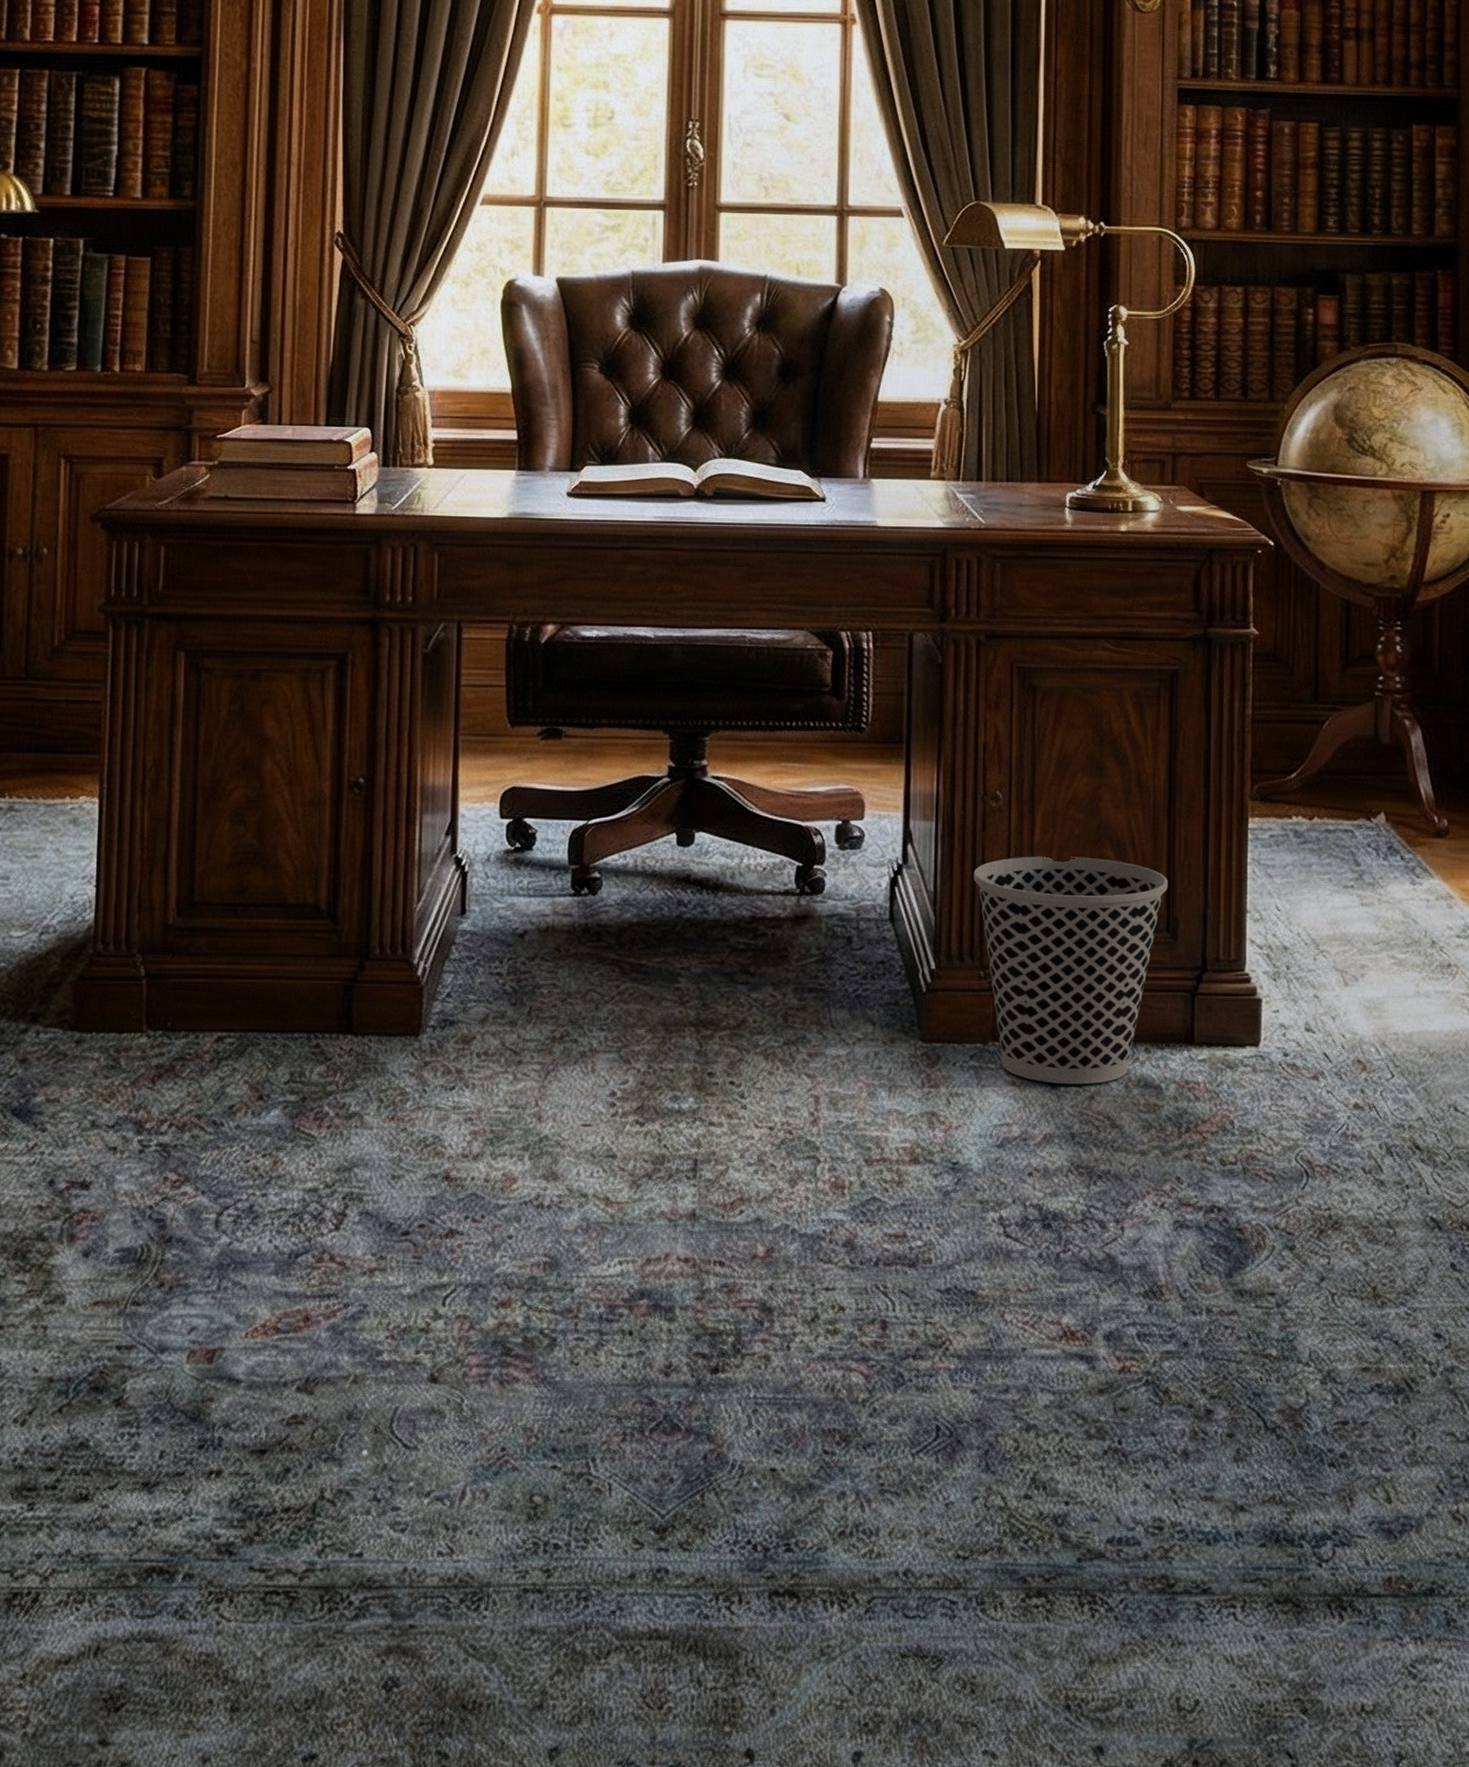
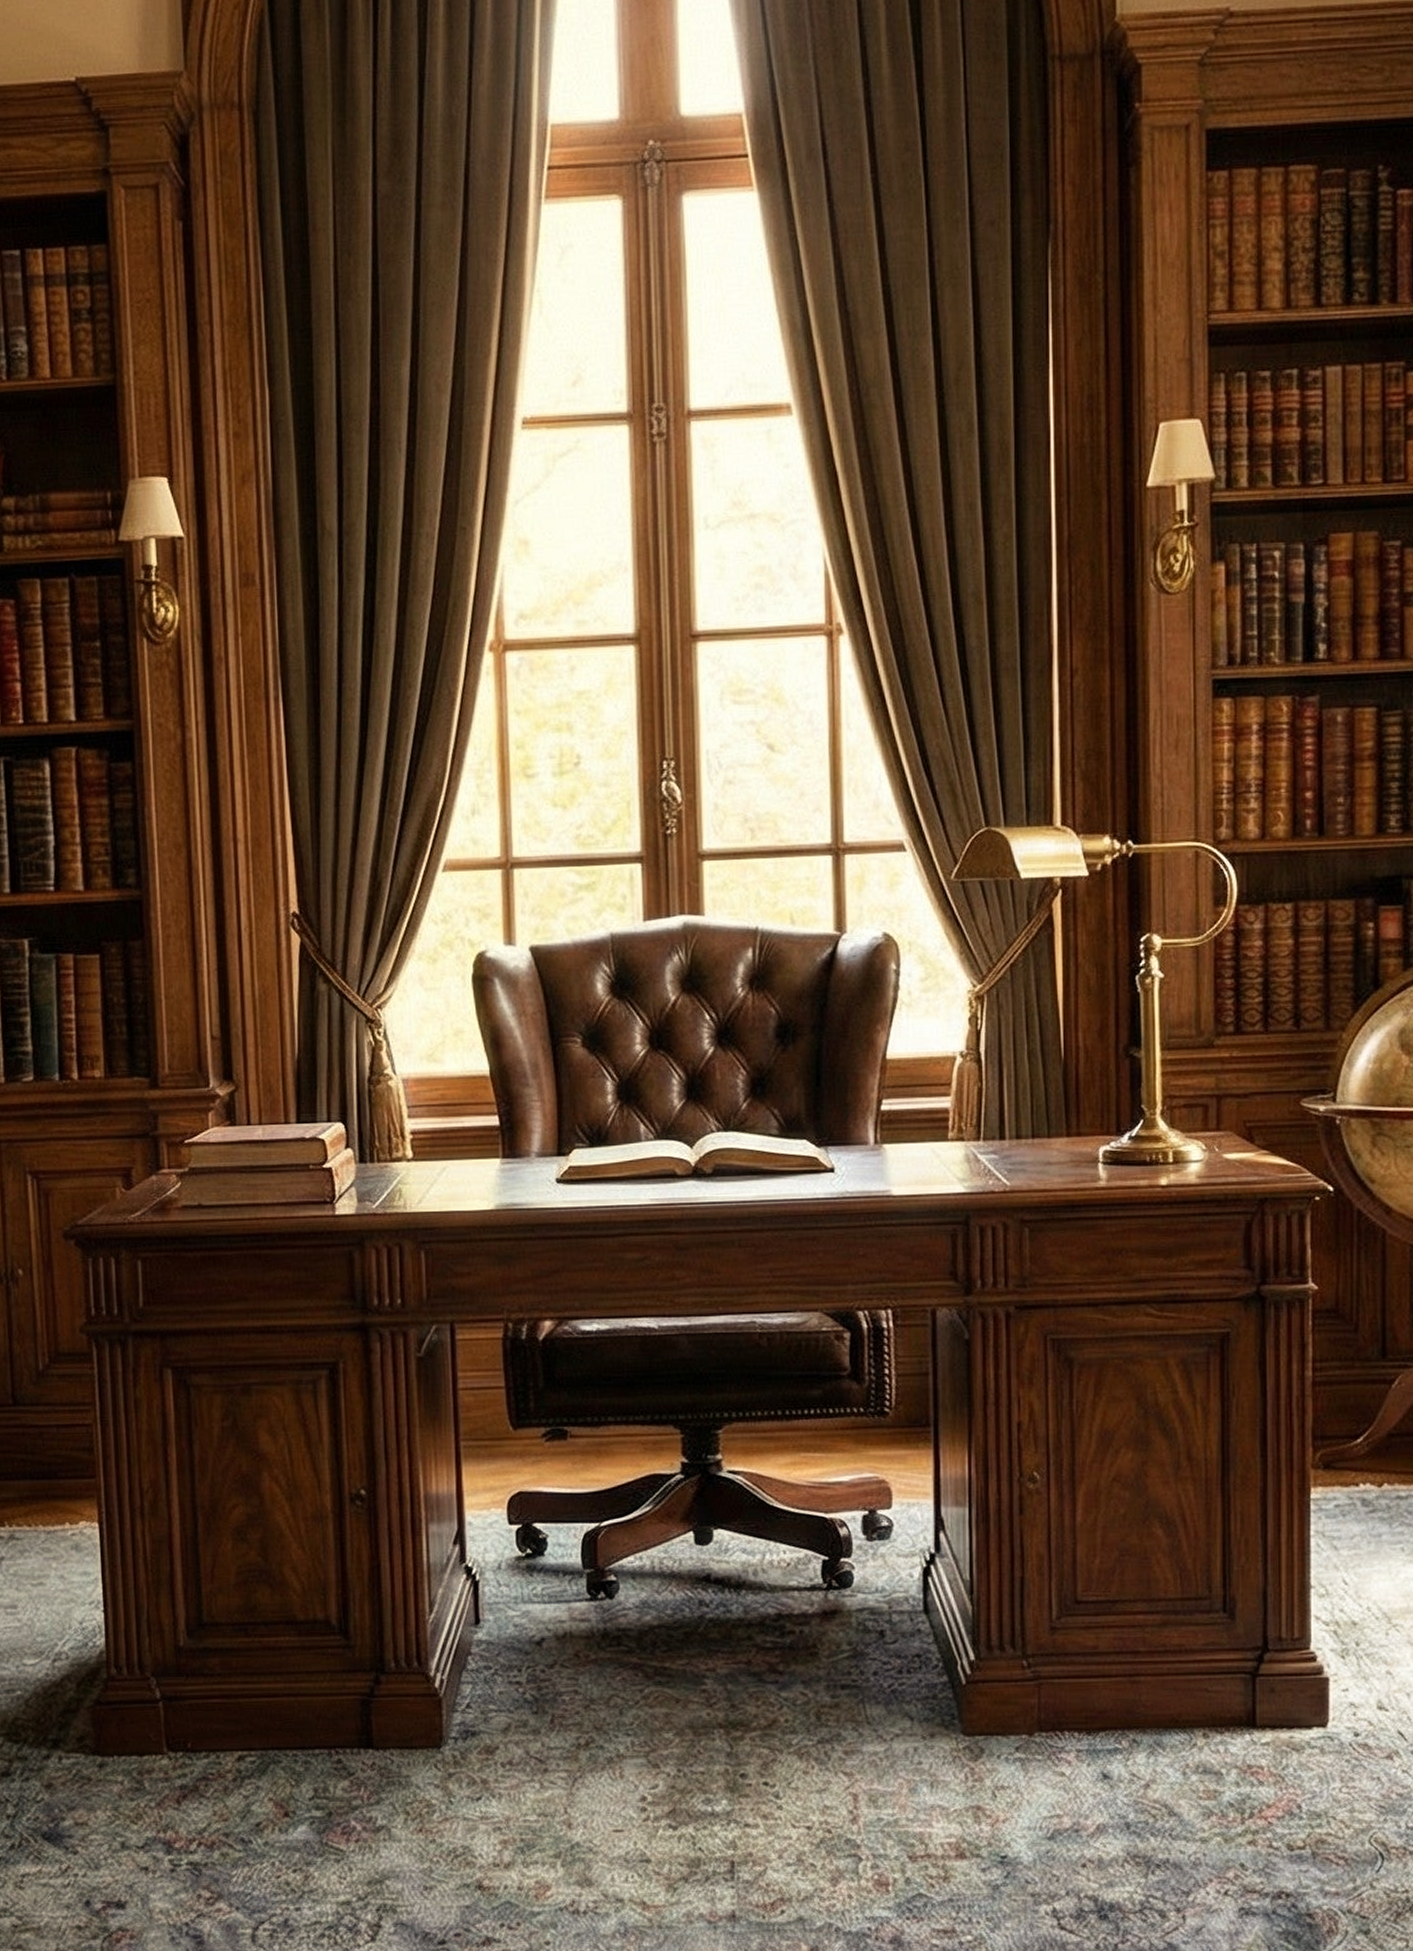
wastebasket: present [973,856,1168,1085] -> none [1012,1537,1224,1774]

